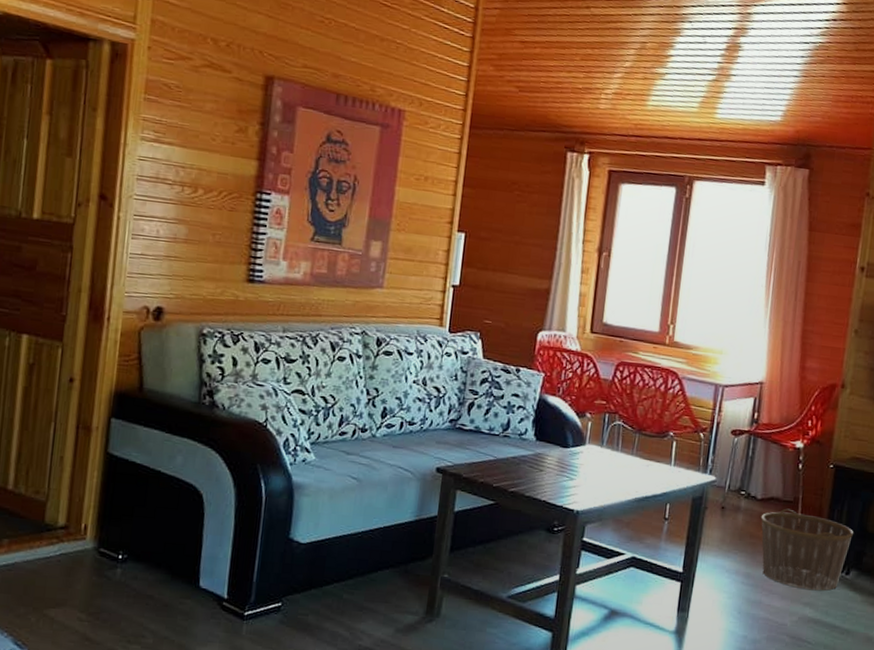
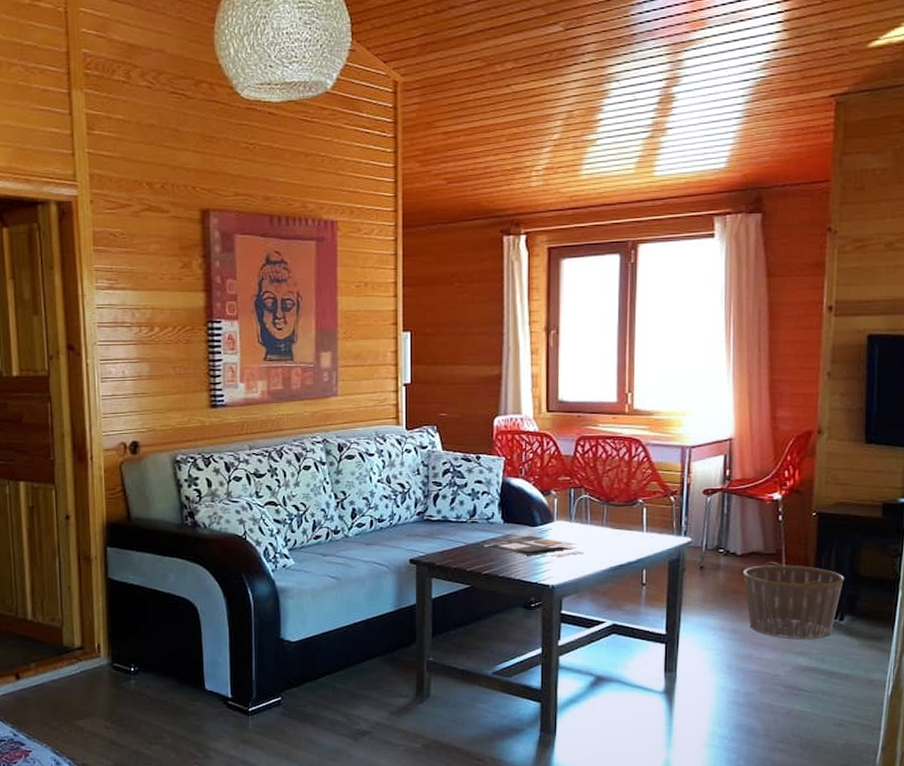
magazine: none [513,456,612,483] -> present [483,535,584,558]

